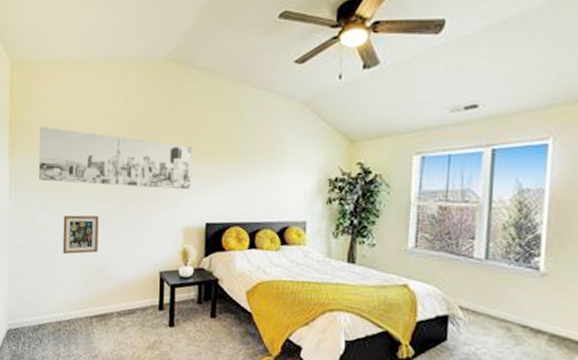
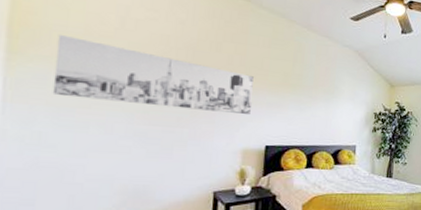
picture frame: present [62,215,99,255] -> none [85,135,140,178]

